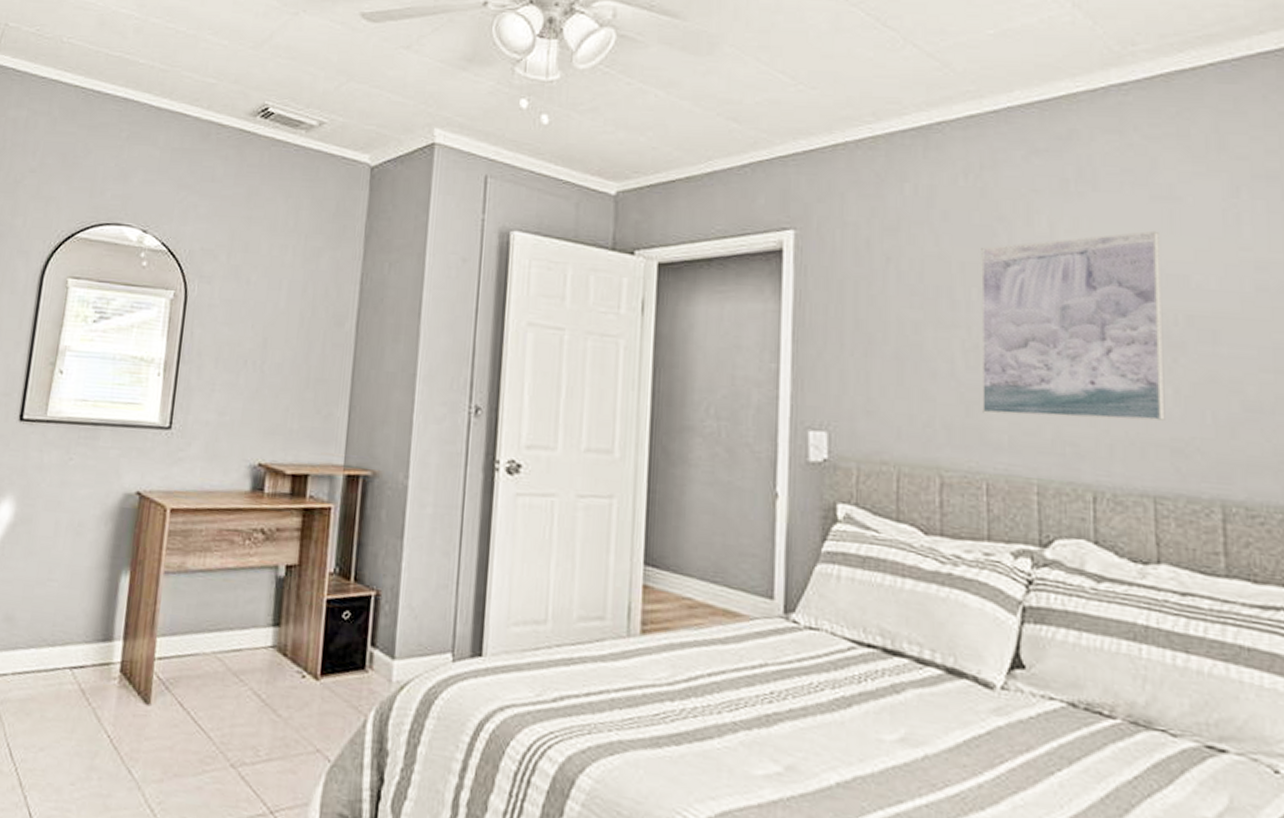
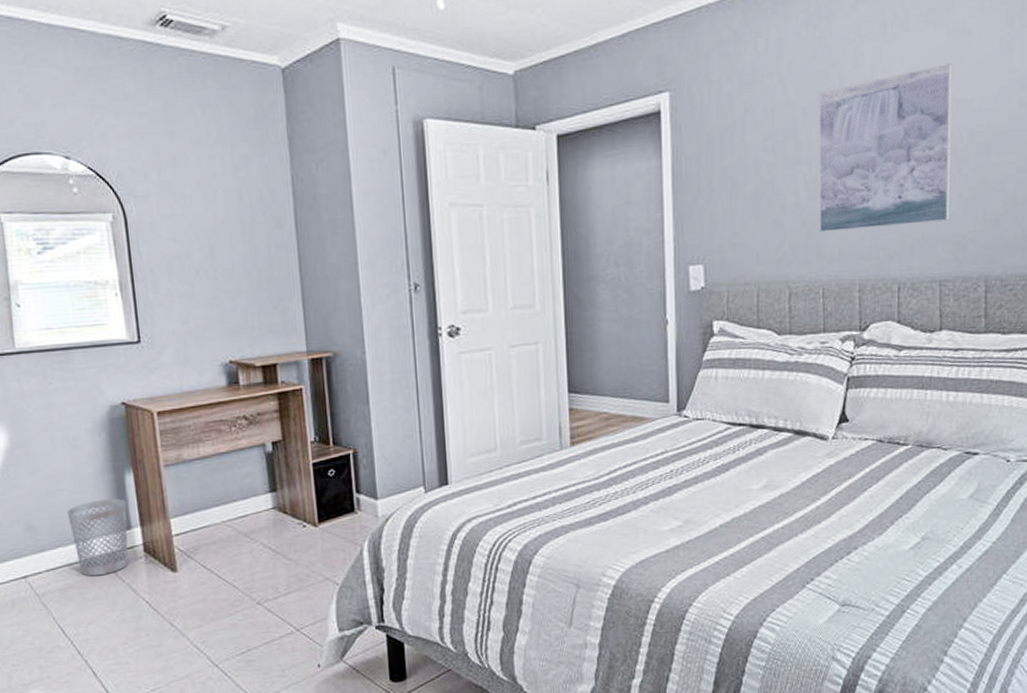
wastebasket: none [47,599,115,692] -> present [66,498,129,577]

